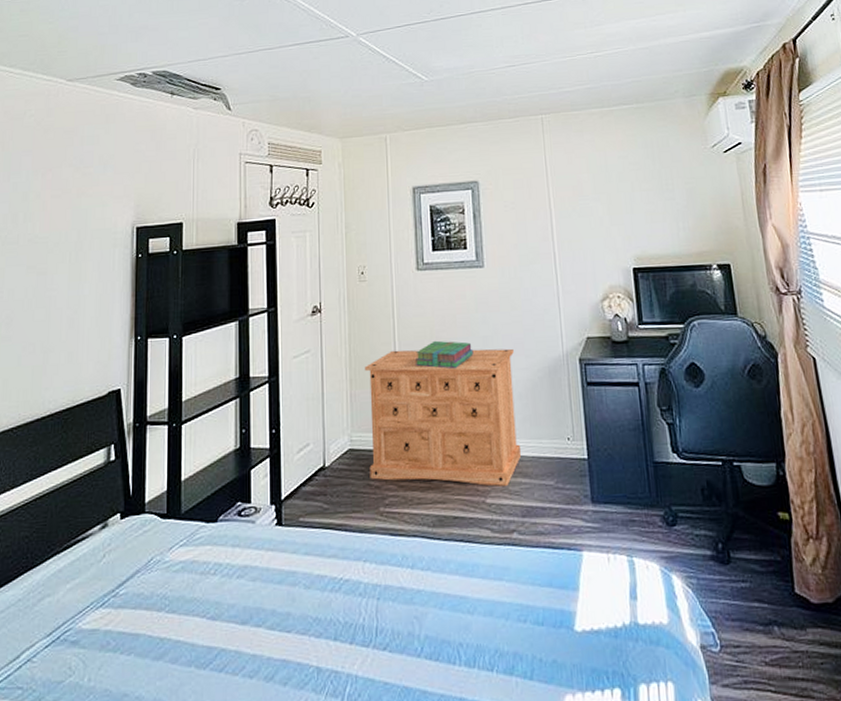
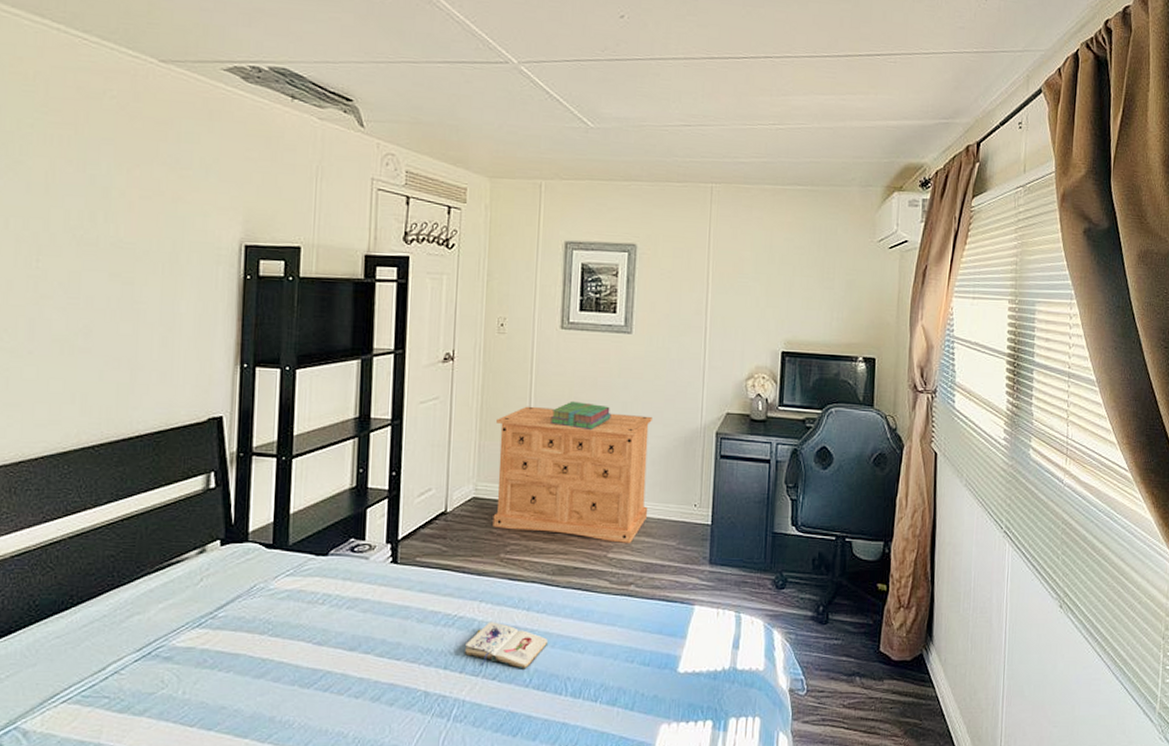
paperback book: none [353,583,435,636] -> present [465,622,548,669]

